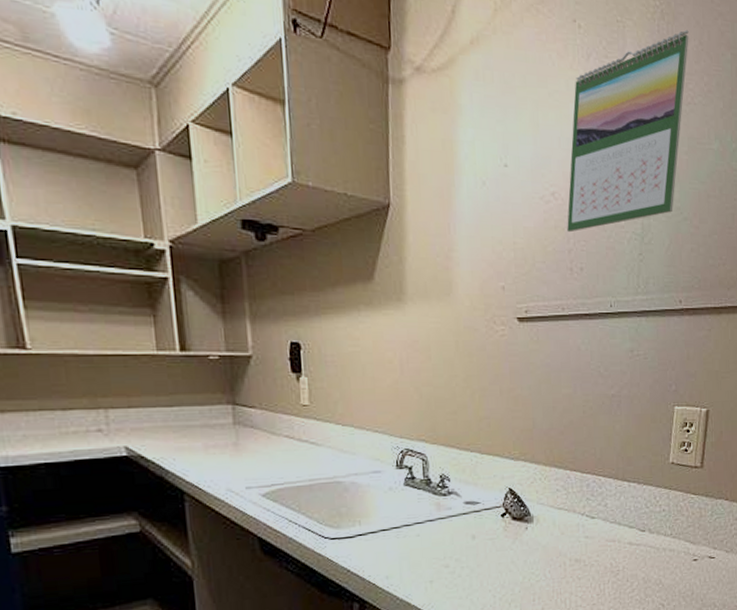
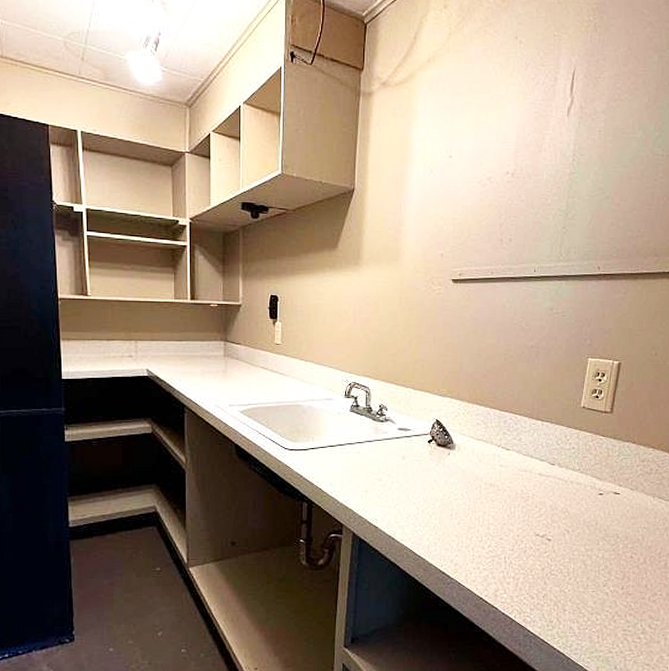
calendar: present [567,29,689,233] -> none [500,38,619,210]

